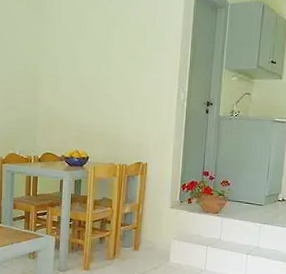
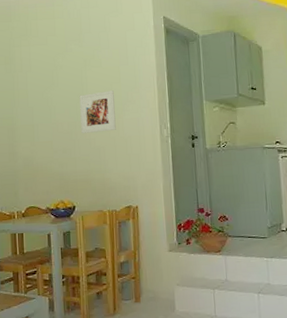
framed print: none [102,49,138,89] -> present [79,90,116,133]

